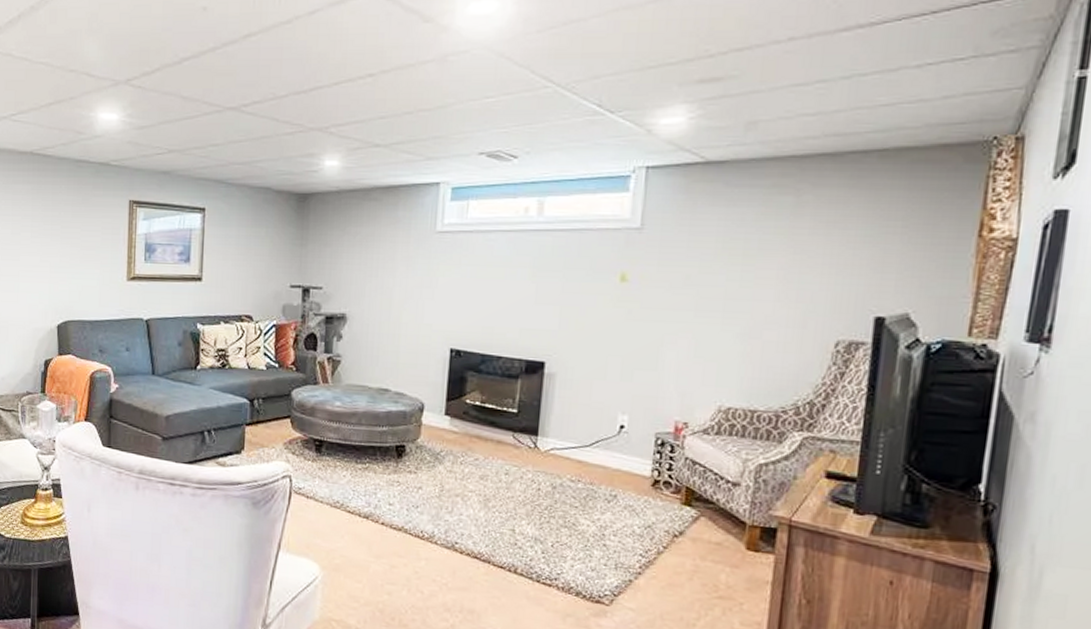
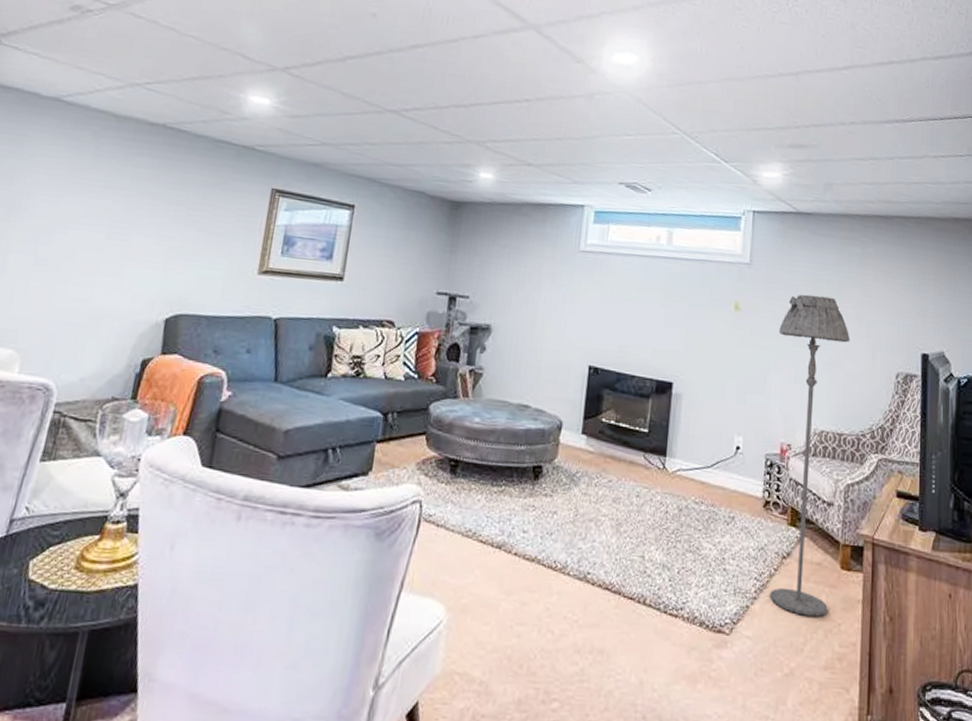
floor lamp: none [657,257,773,595] -> present [770,294,850,617]

